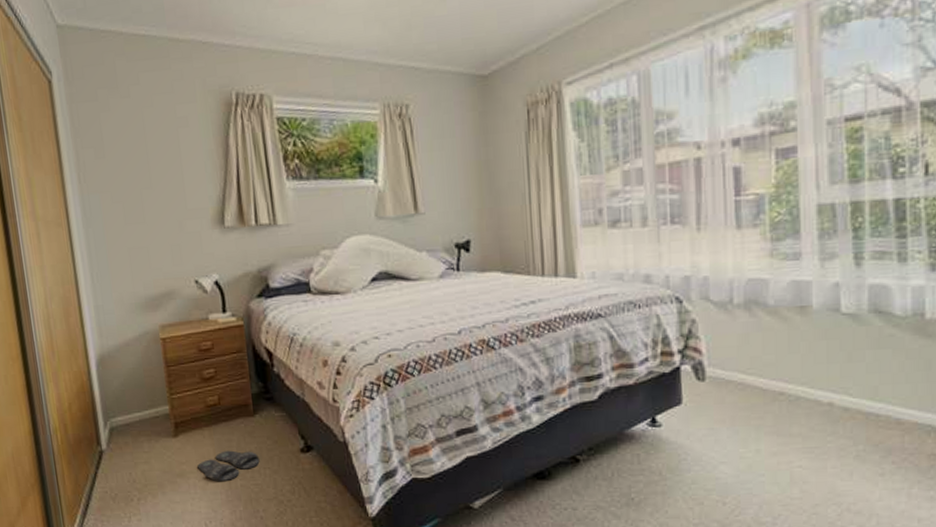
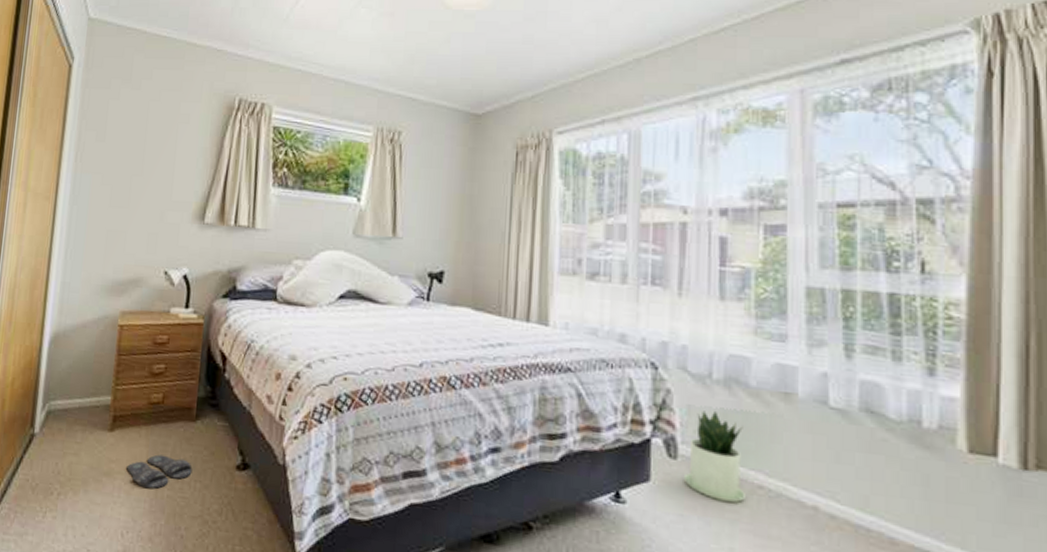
planter: none [711,332,768,411] -> present [683,410,745,503]

